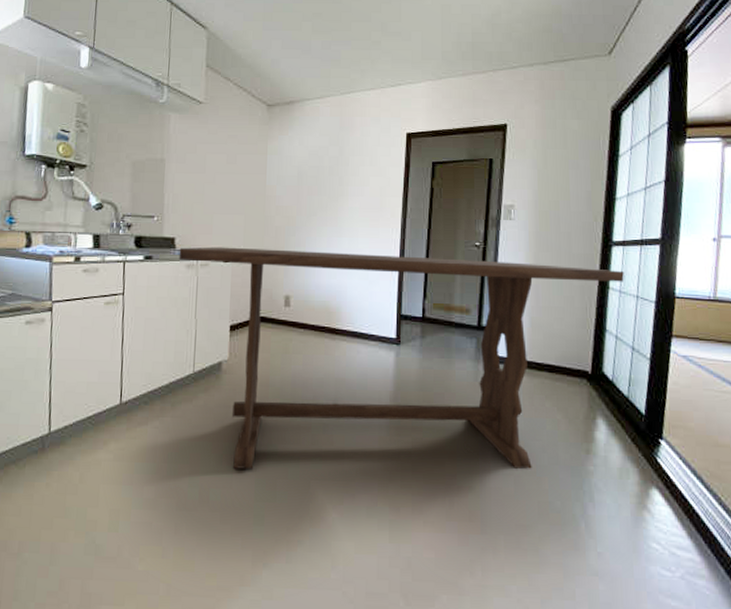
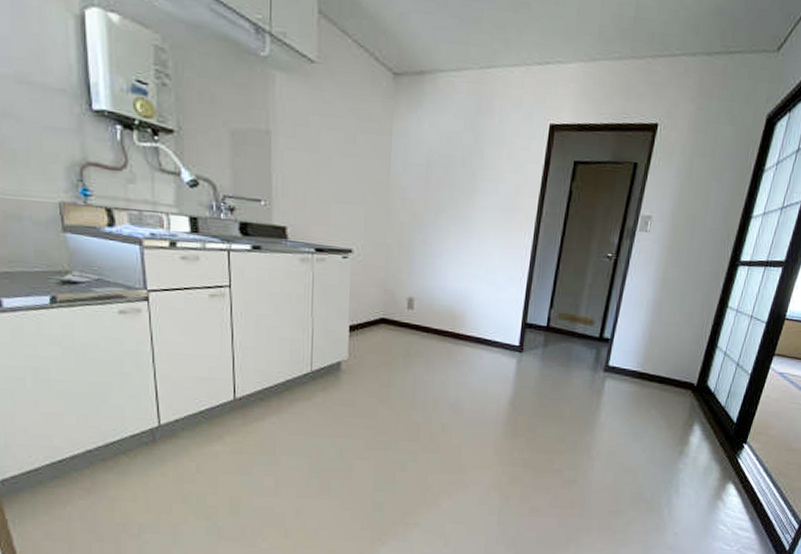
dining table: present [178,246,624,470] -> none [291,238,744,466]

